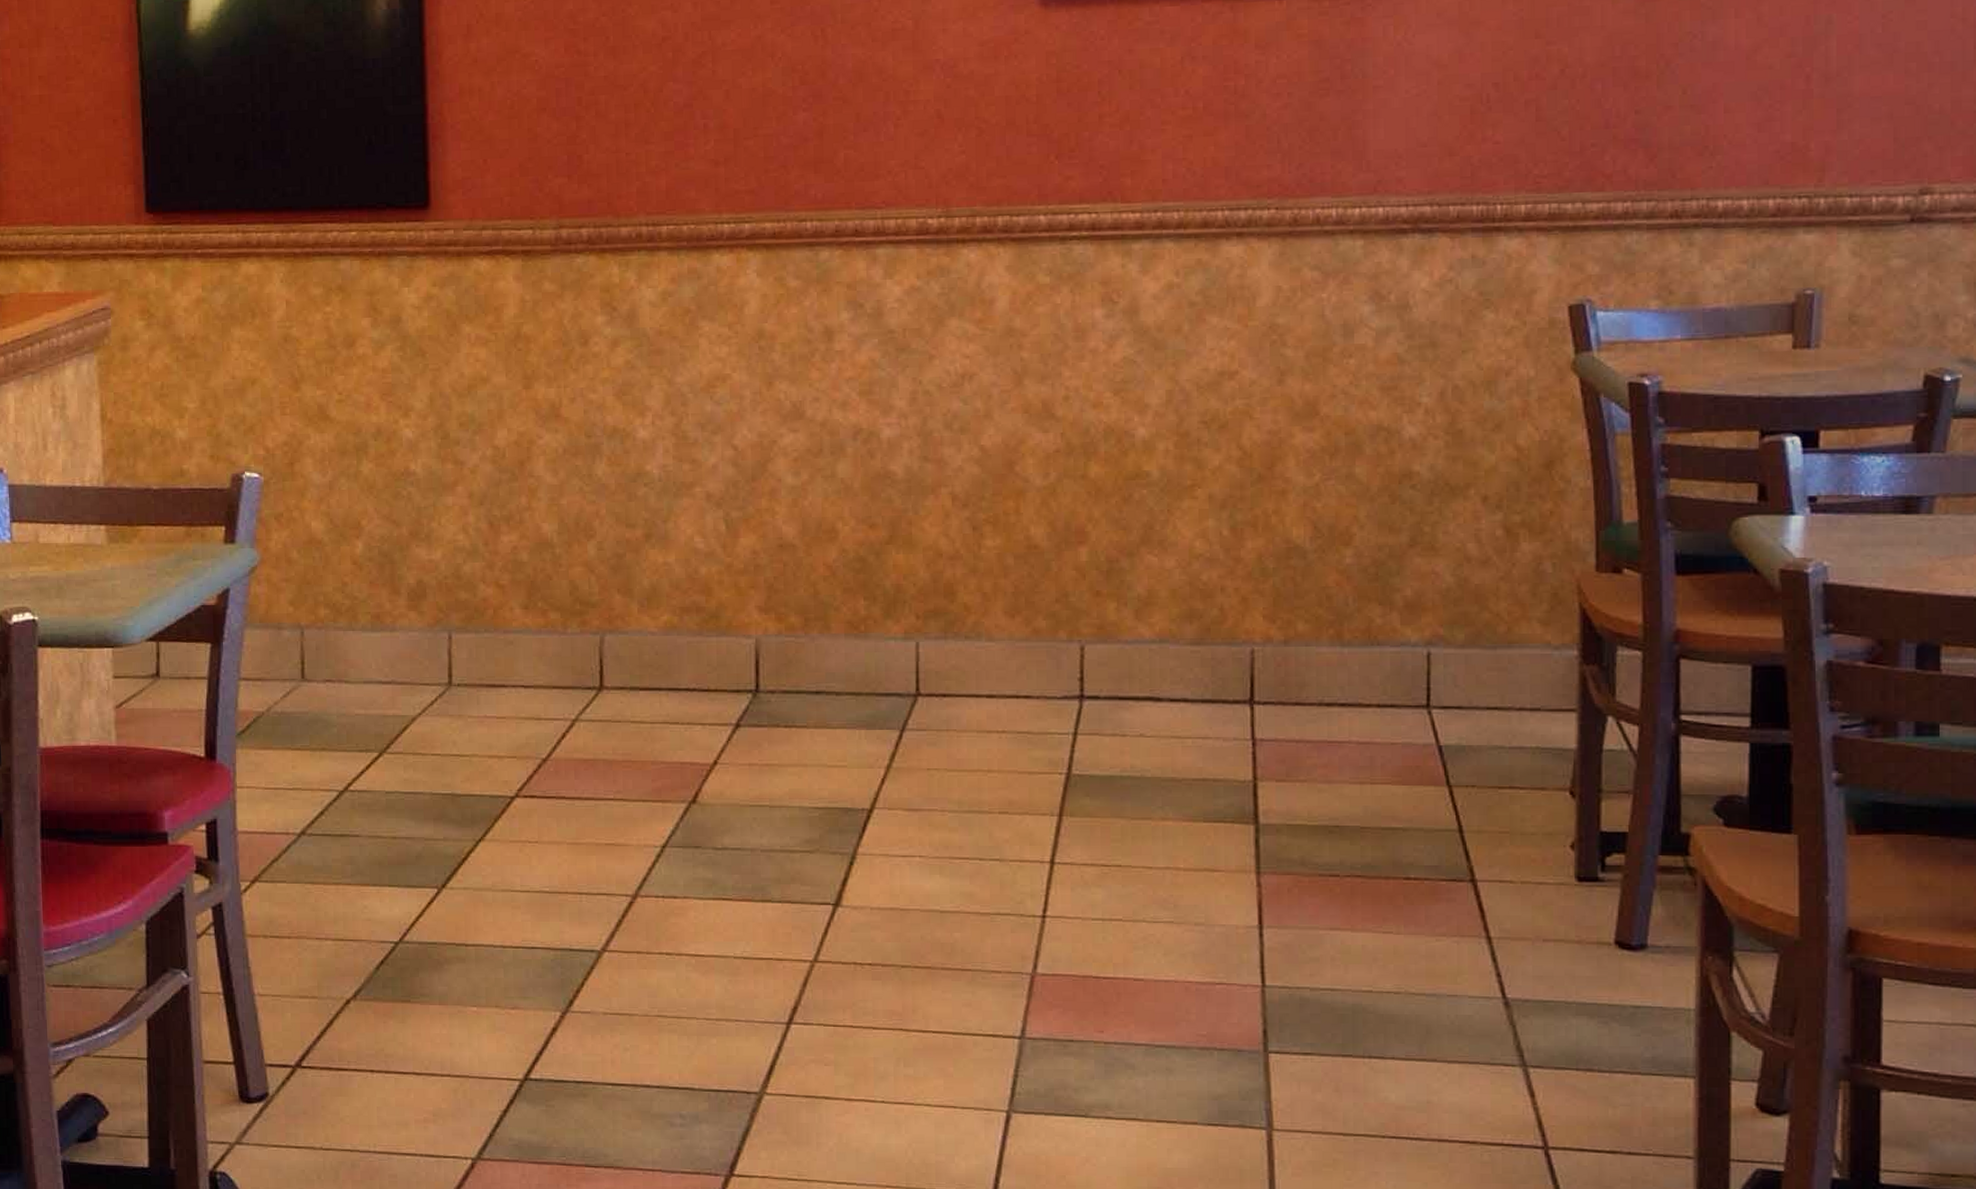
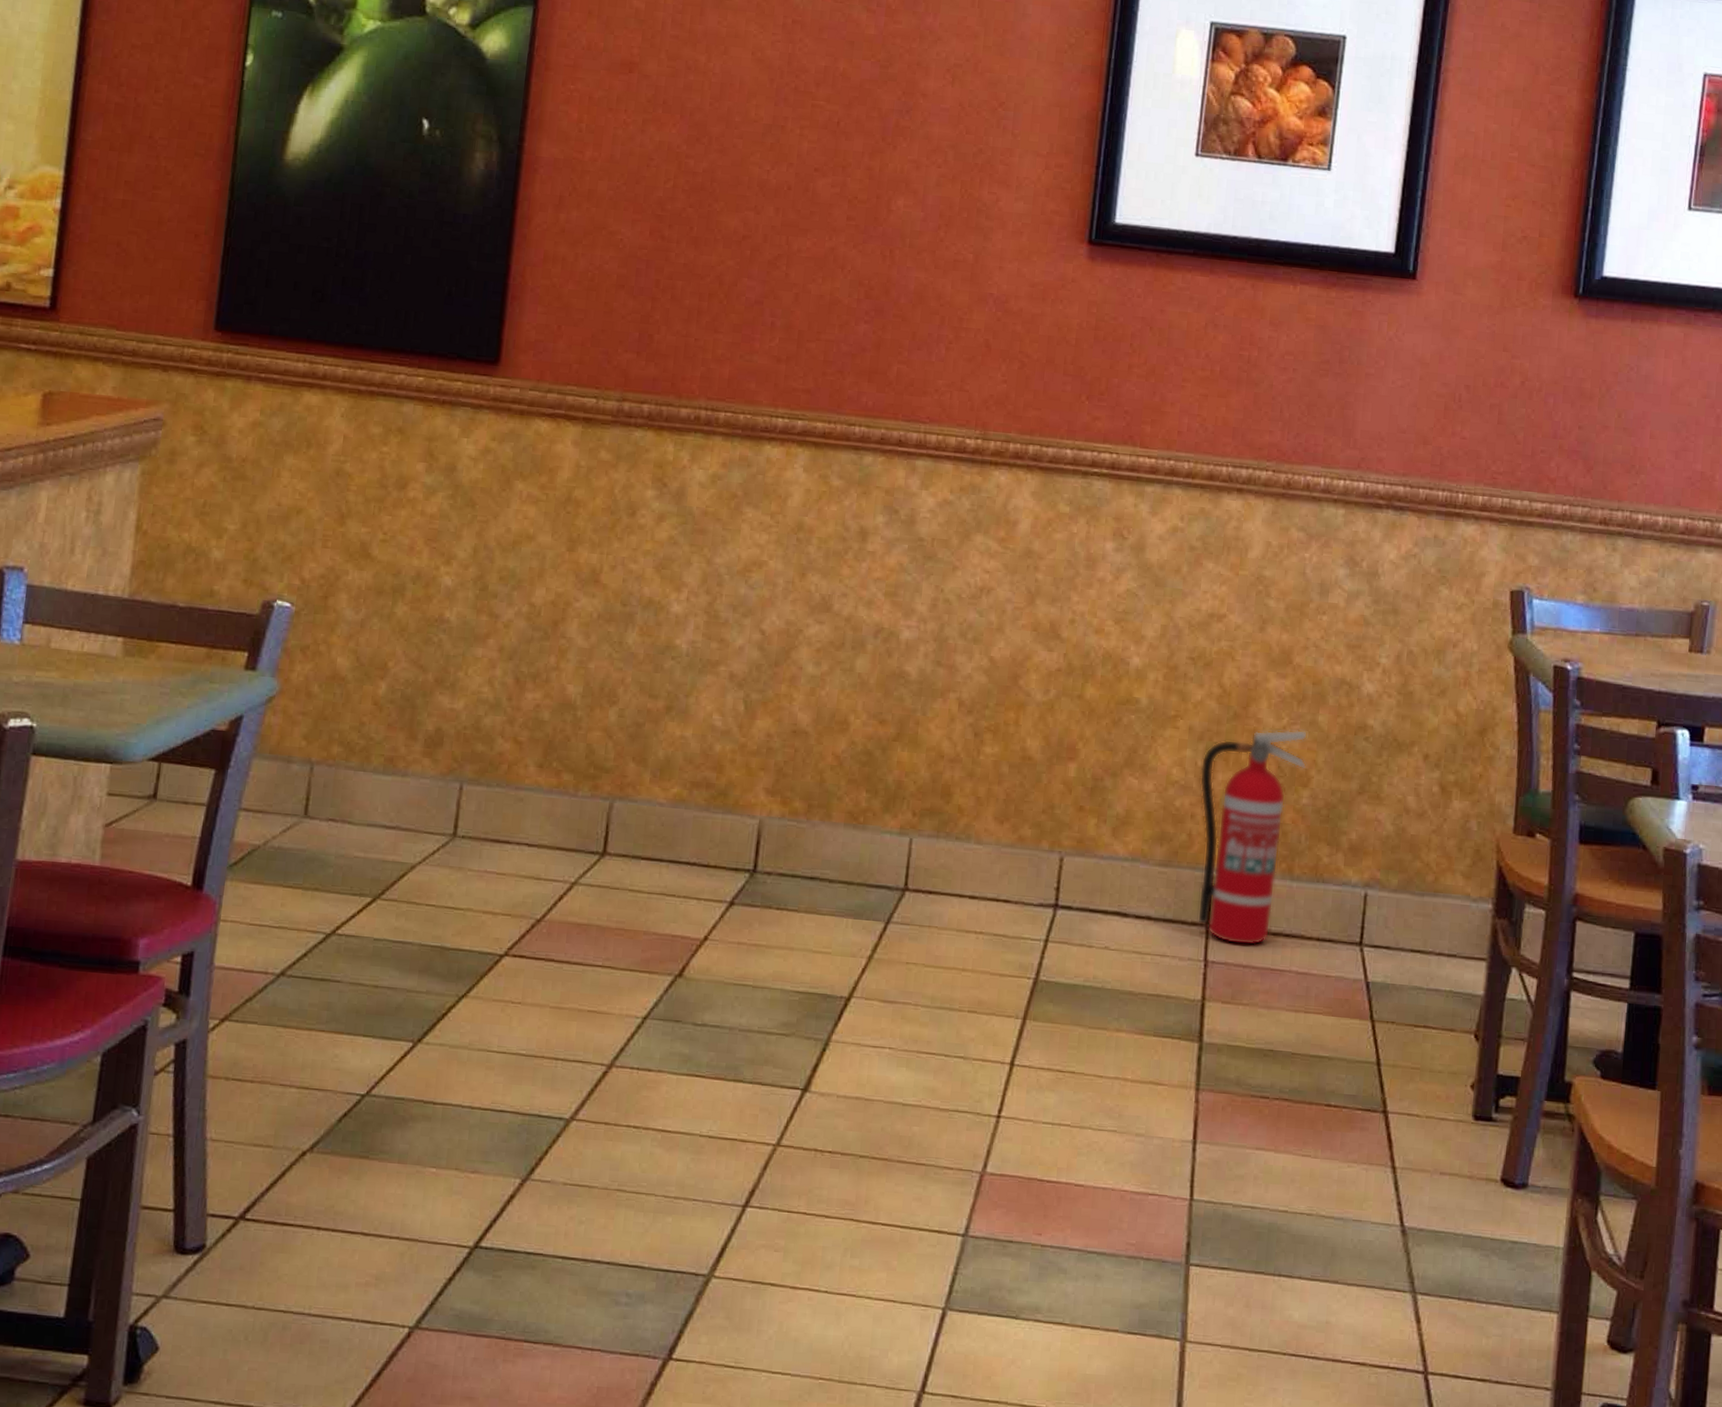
fire extinguisher: none [1226,484,1347,719] -> present [1197,729,1307,946]

